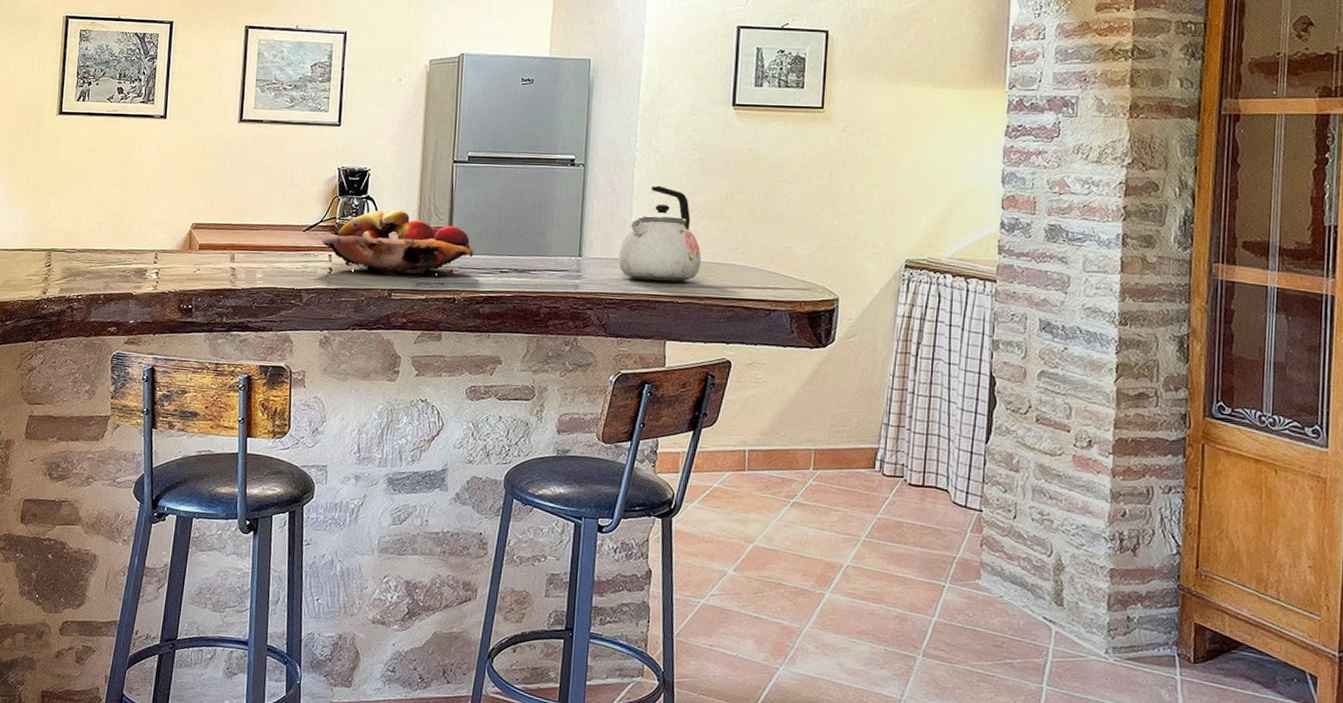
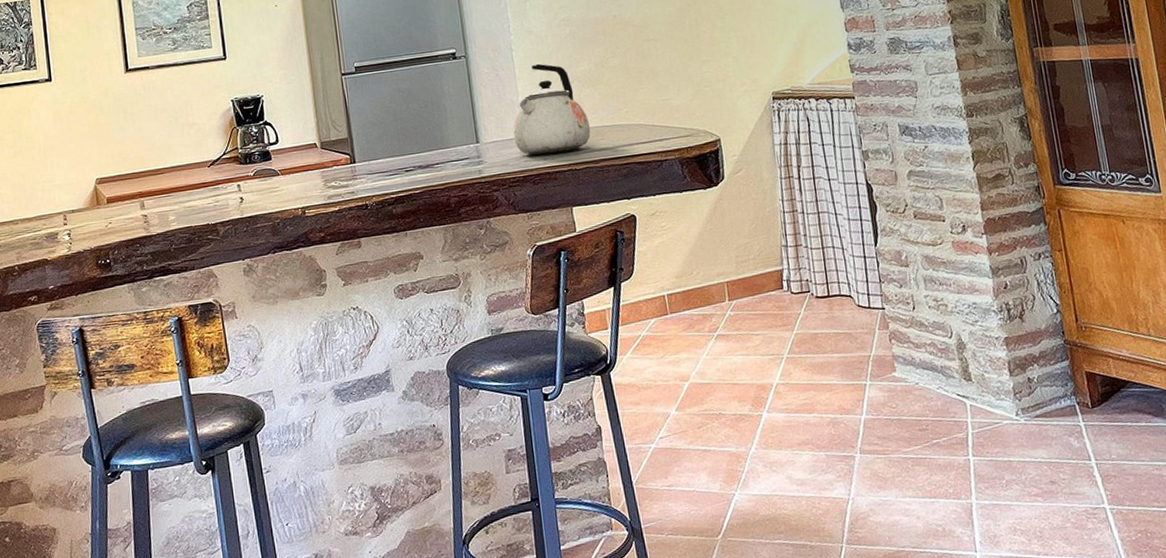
fruit basket: present [321,210,474,276] -> none [227,130,377,196]

